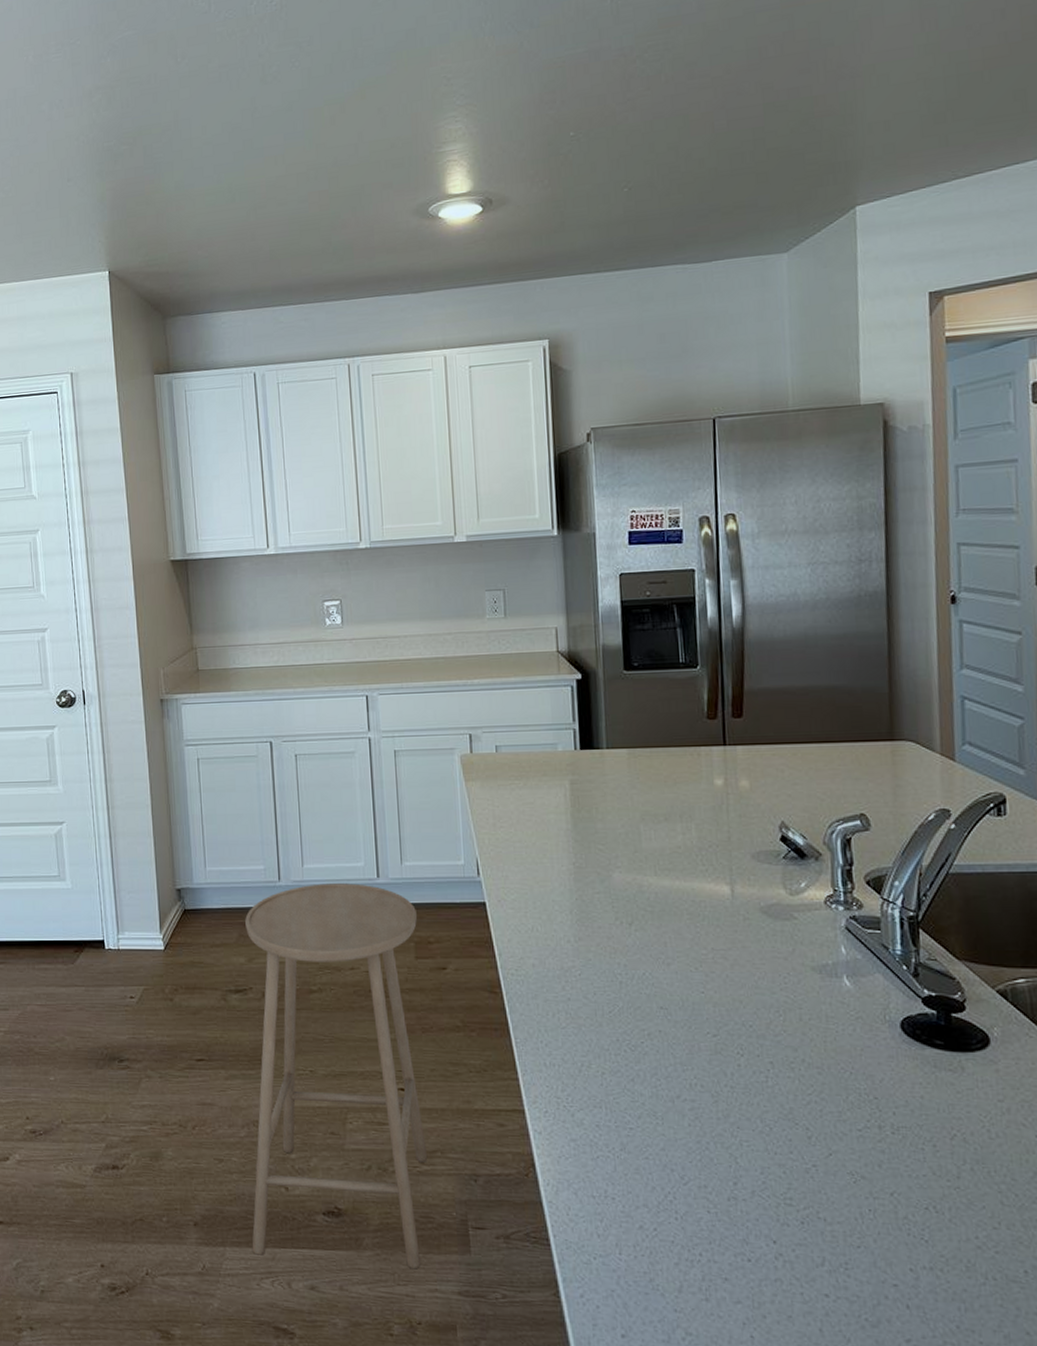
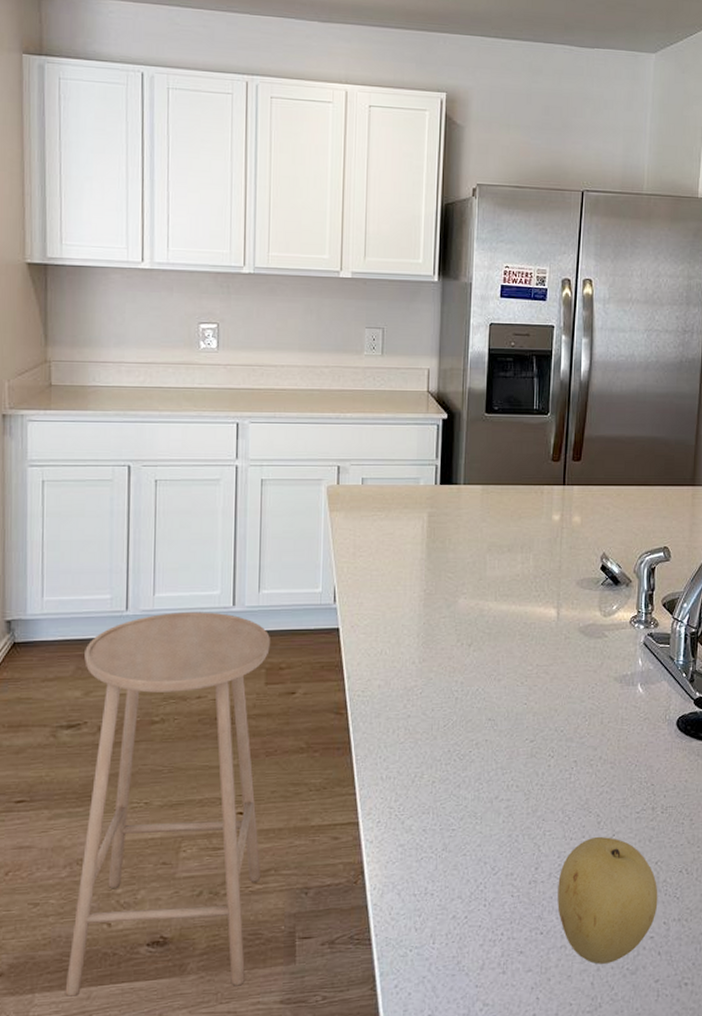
fruit: none [764,1153,900,1309] -> present [557,836,658,964]

